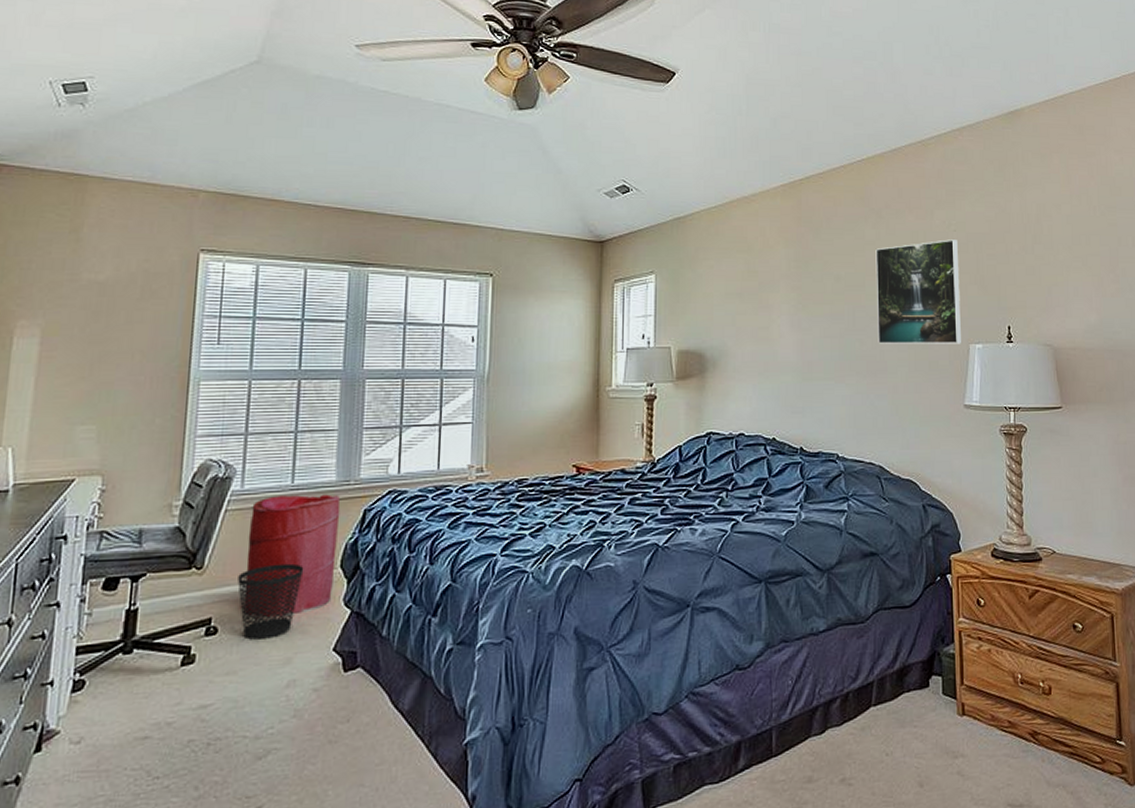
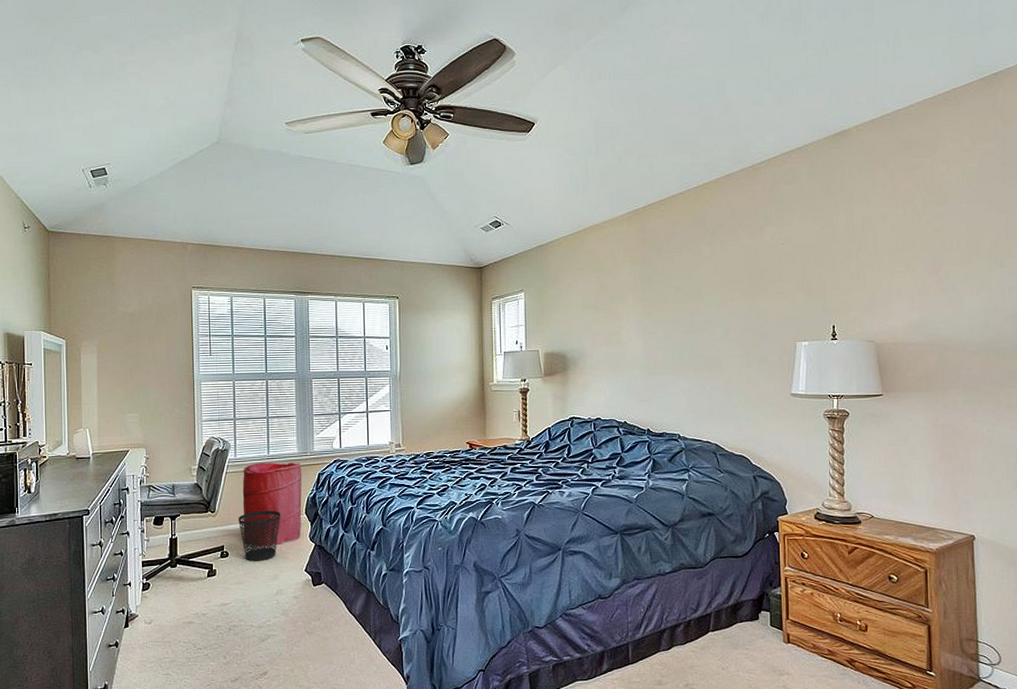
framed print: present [875,239,962,344] -> none [711,252,790,344]

